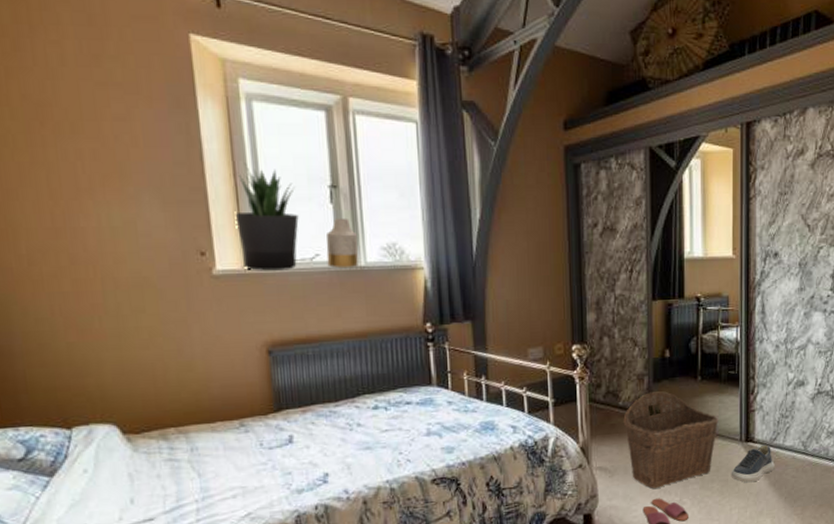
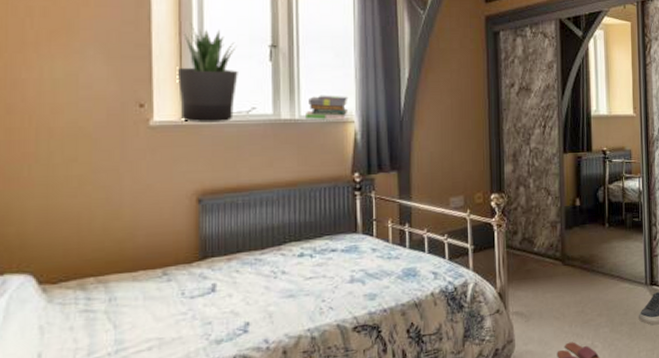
vase: present [326,217,359,269] -> none [263,74,294,121]
books: none [370,239,417,267] -> present [304,95,349,120]
wicker basket: present [623,391,719,489] -> none [538,238,626,333]

